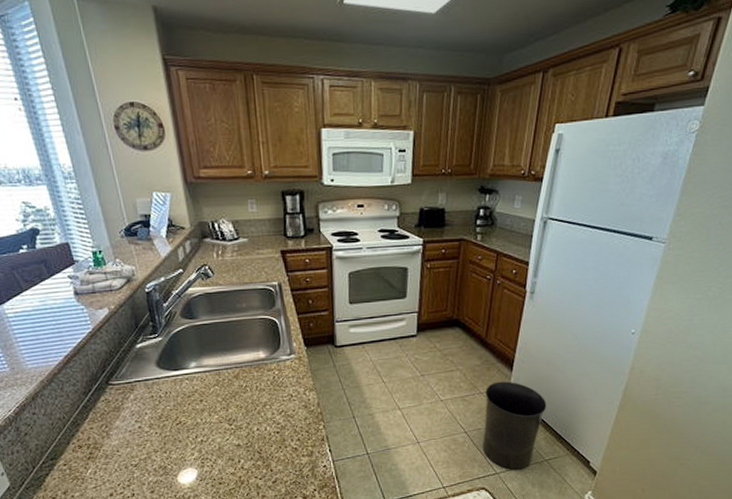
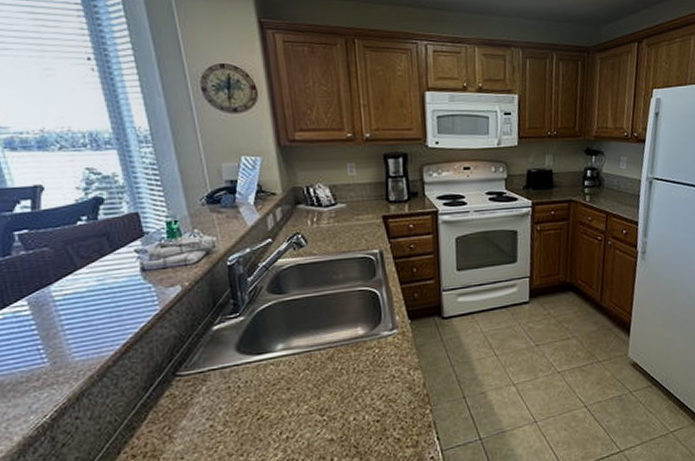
waste bin: present [482,381,547,471] -> none [604,347,668,447]

